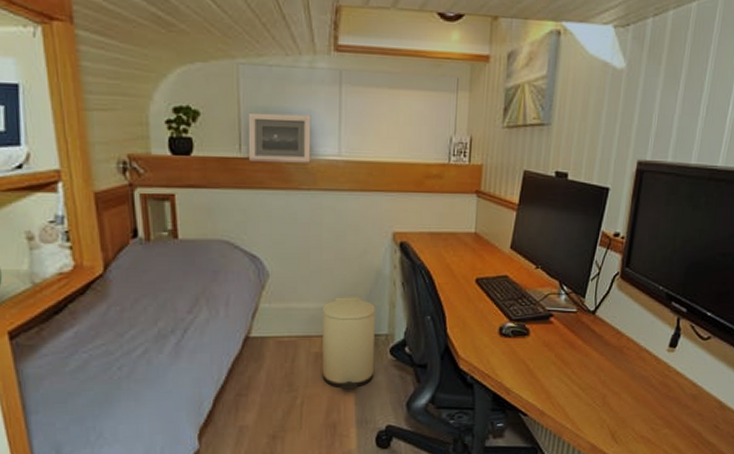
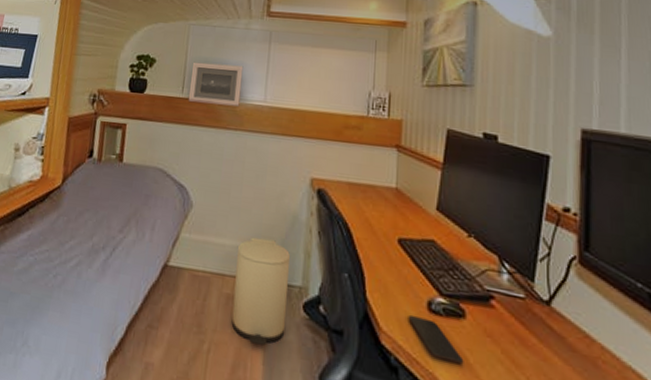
smartphone: none [482,340,526,372] -> present [408,314,464,365]

